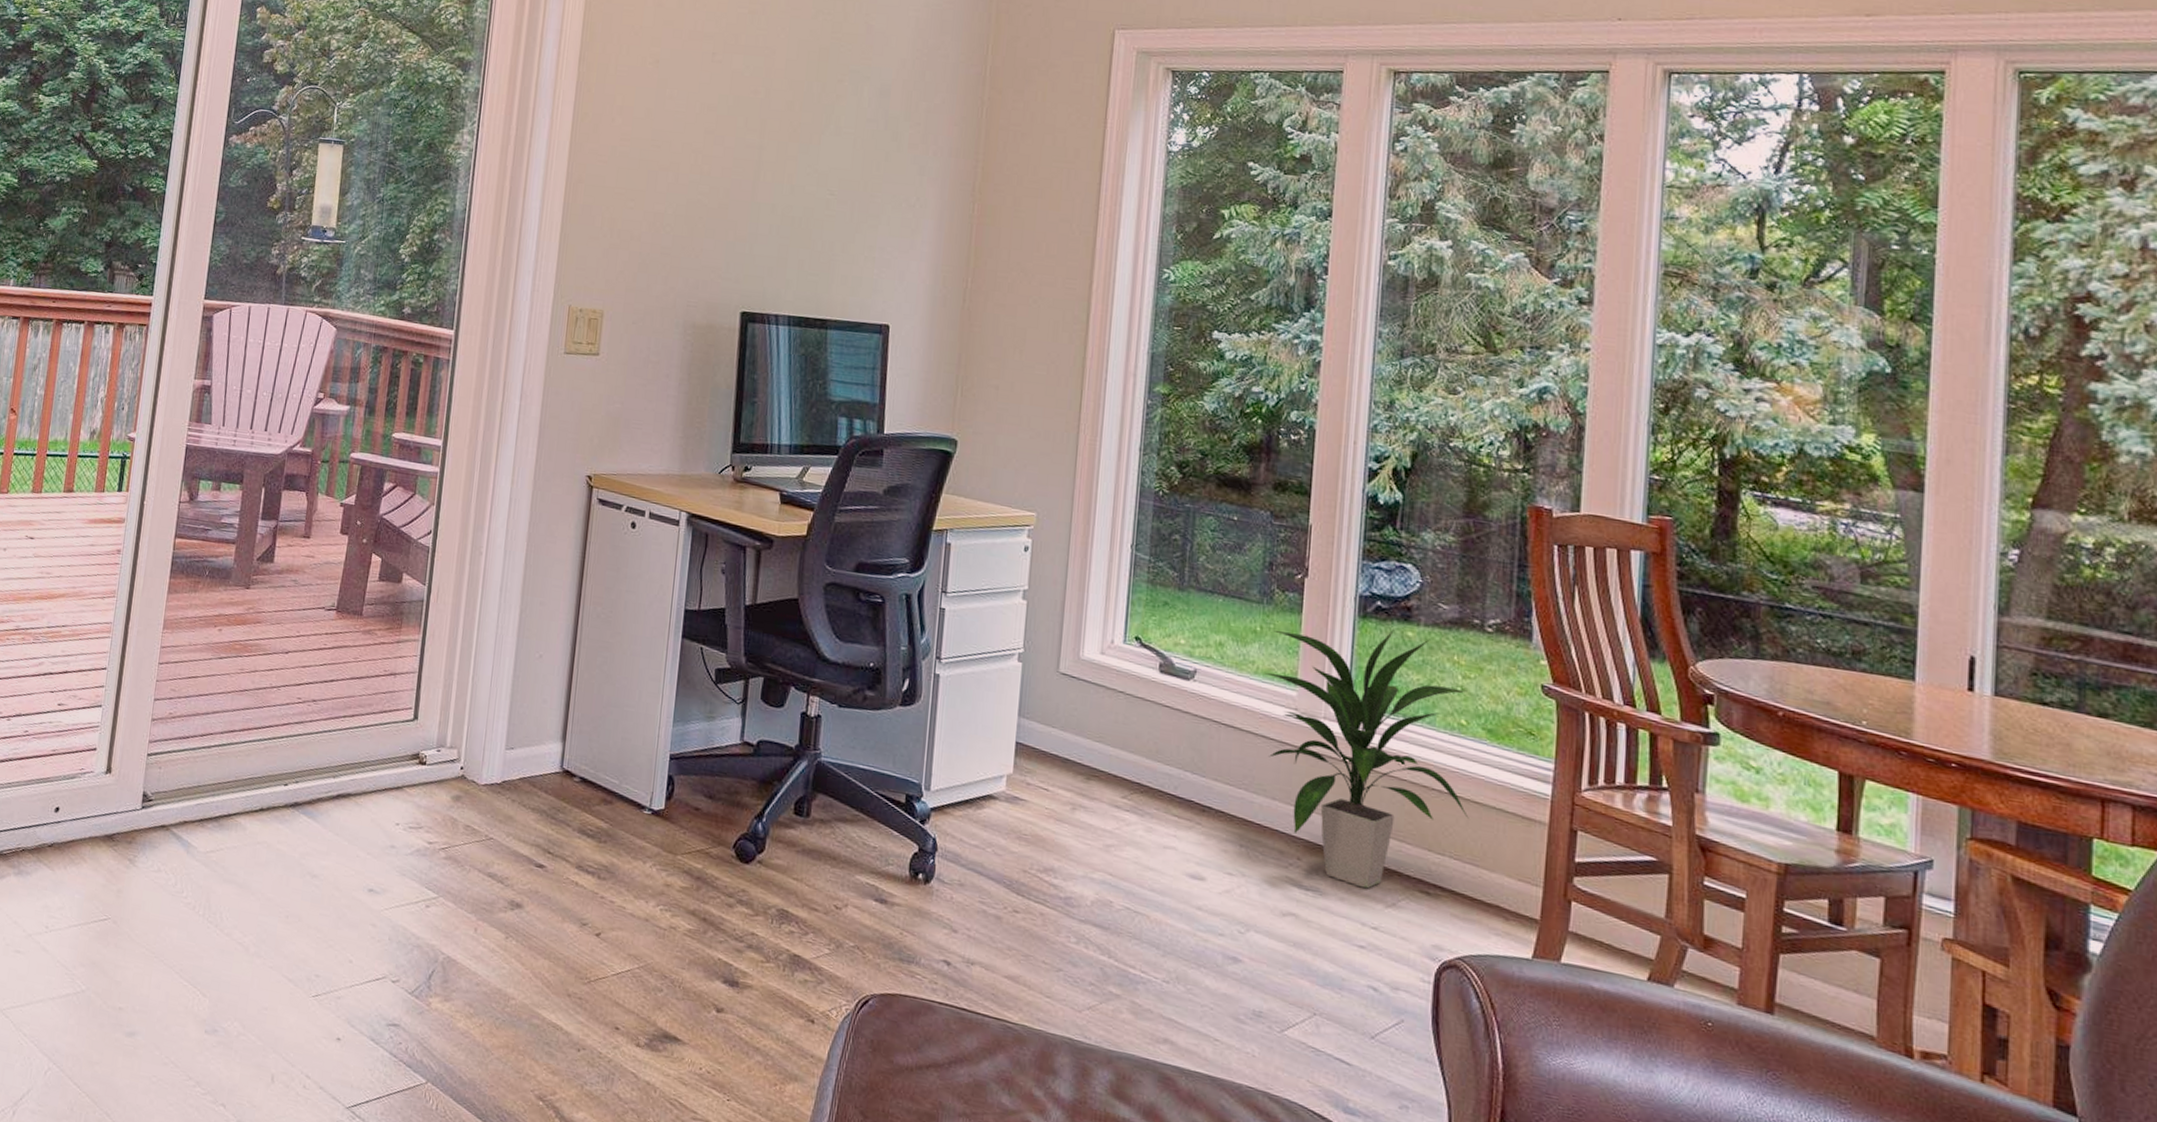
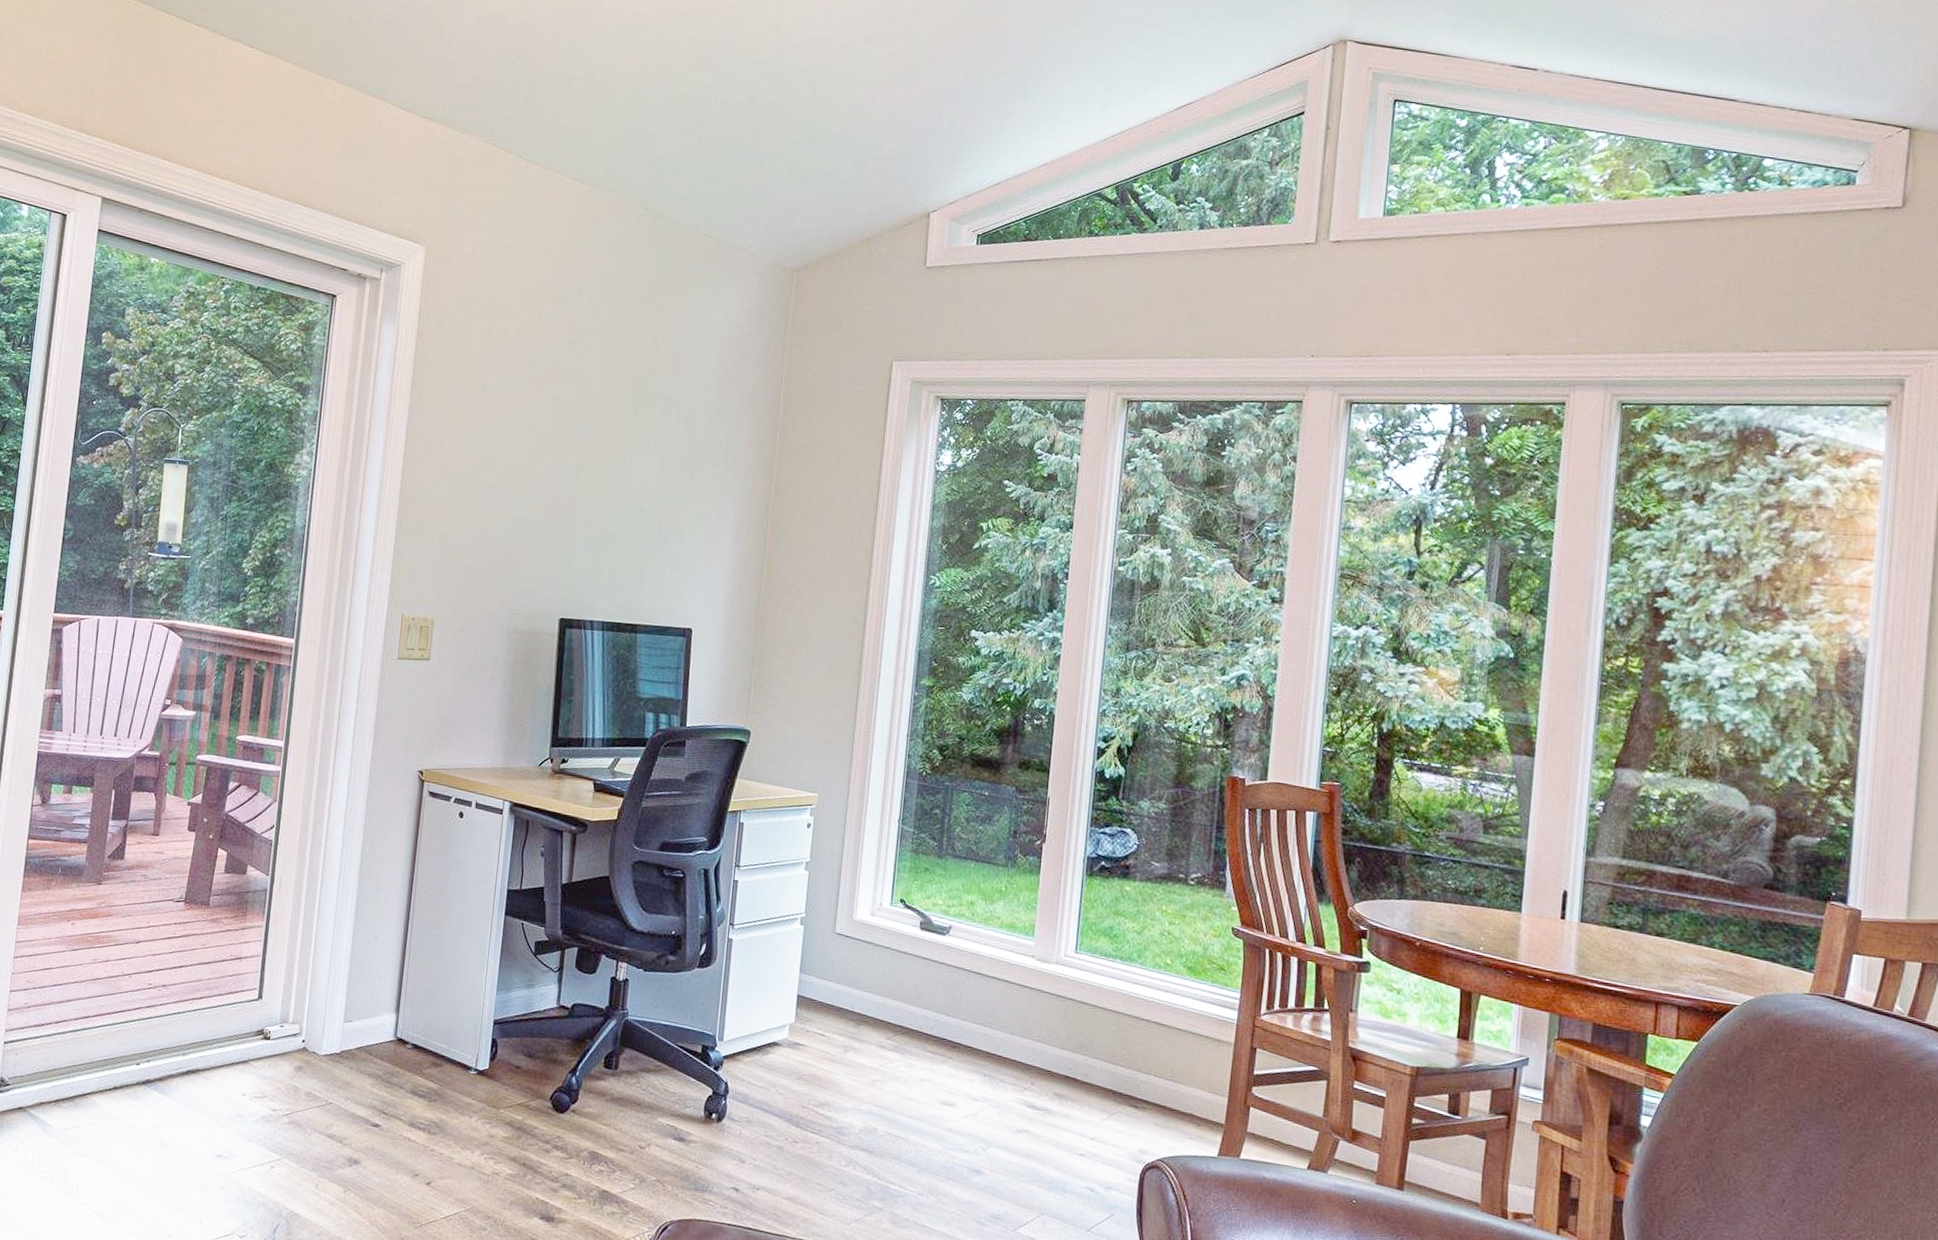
indoor plant: present [1264,629,1469,889] -> none [1007,885,1173,1106]

